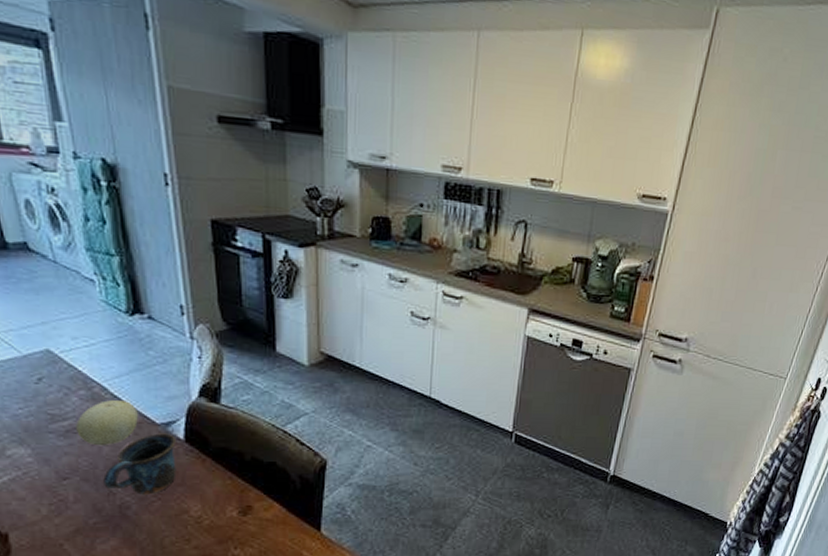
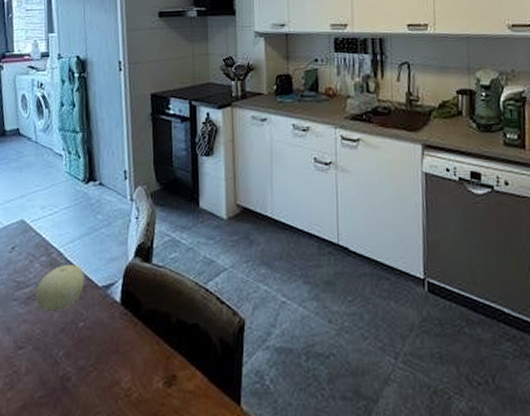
mug: present [103,433,177,495] -> none [51,296,113,364]

